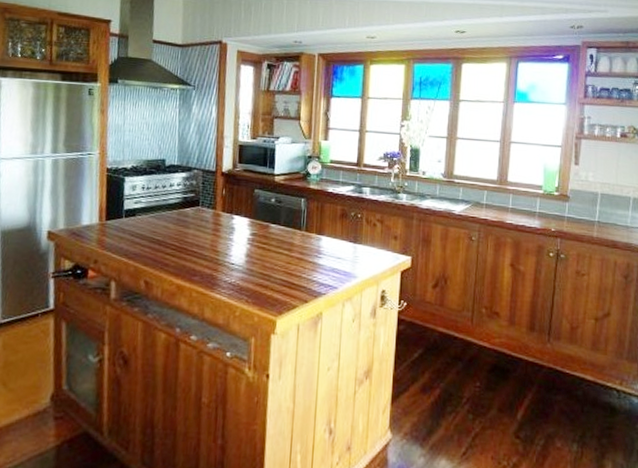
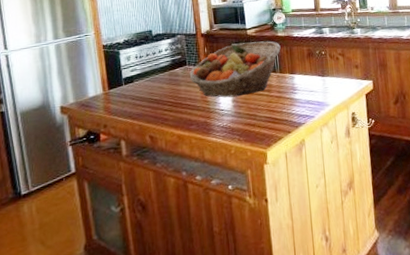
fruit basket: none [200,189,311,252] -> present [189,41,281,98]

